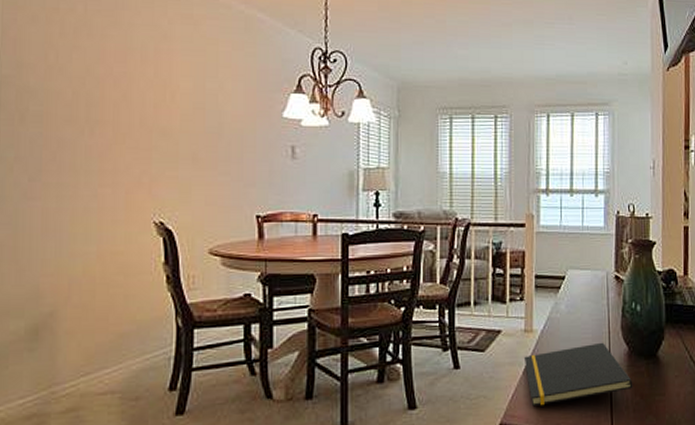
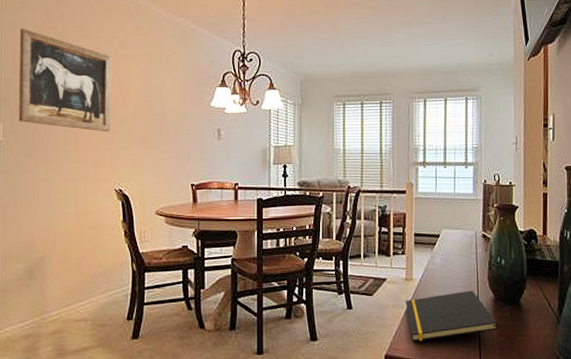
wall art: none [20,9,151,148] -> present [18,28,111,132]

